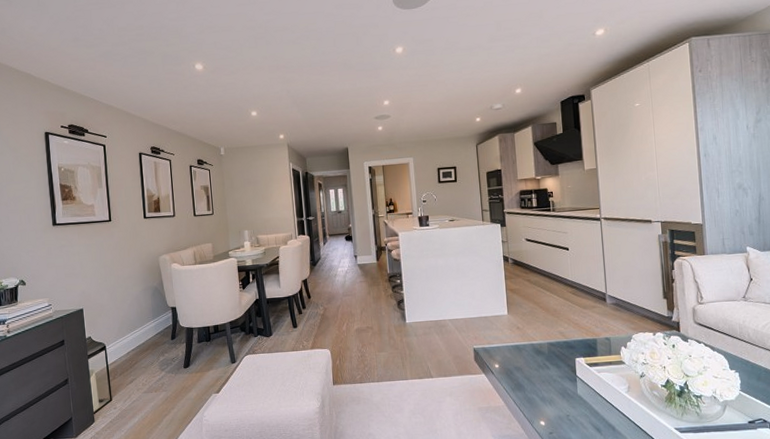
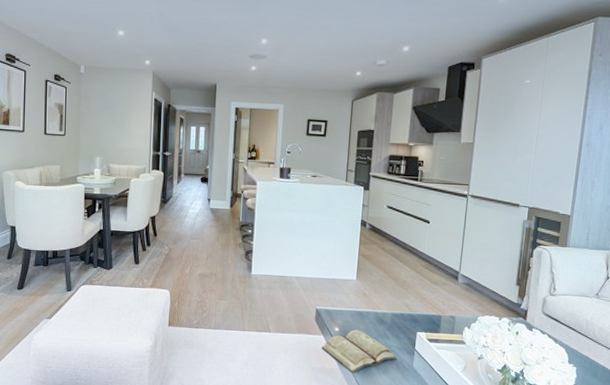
diary: none [485,363,561,409] -> present [321,329,397,374]

